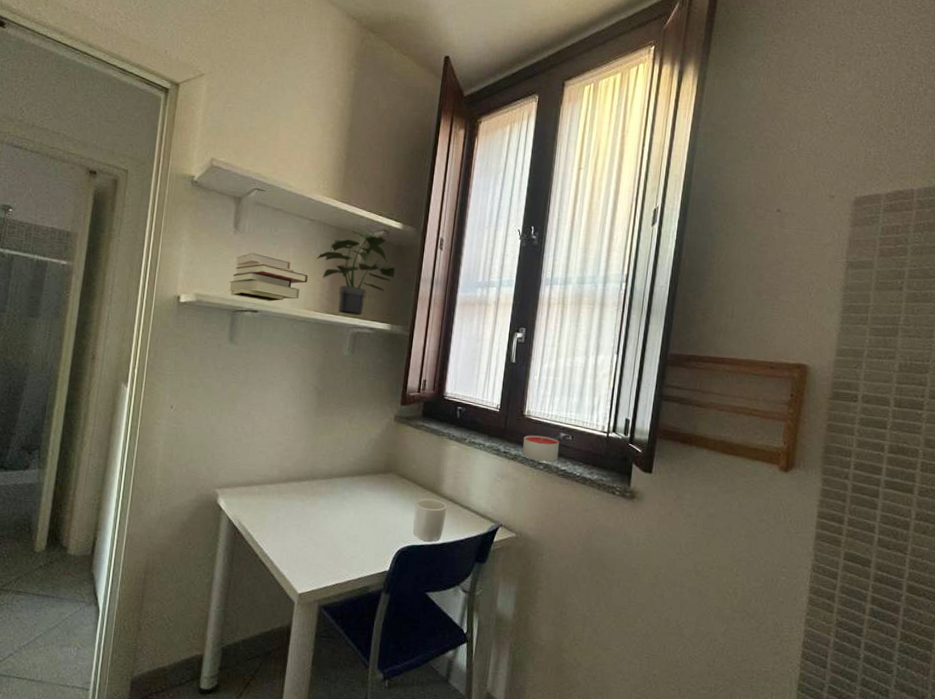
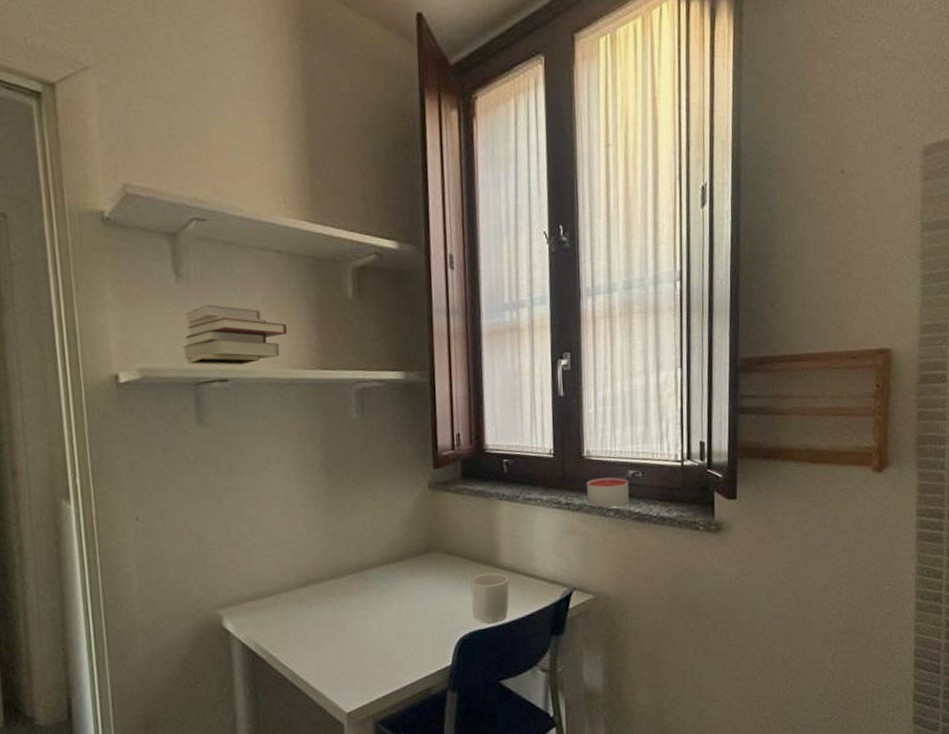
potted plant: present [317,231,396,316] -> none [294,258,399,367]

